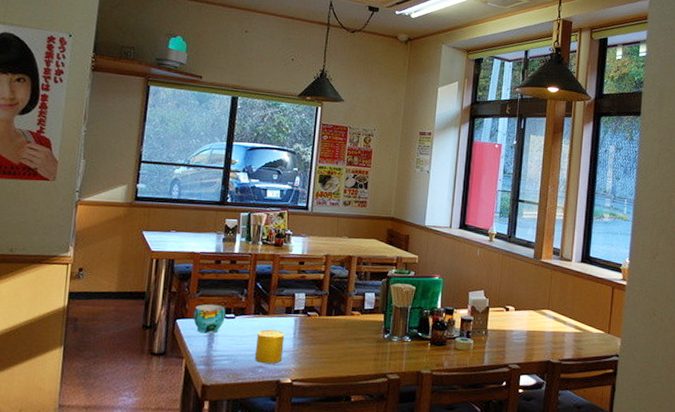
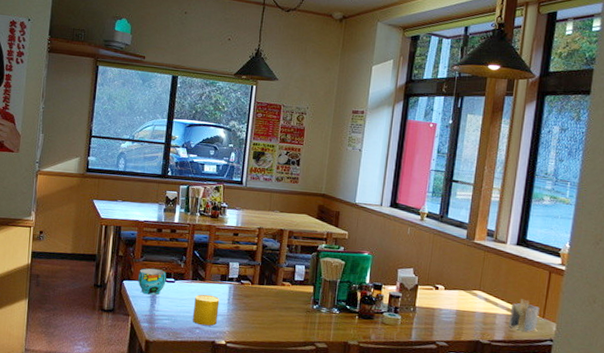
napkin holder: none [577,316,605,349] -> present [509,299,540,332]

